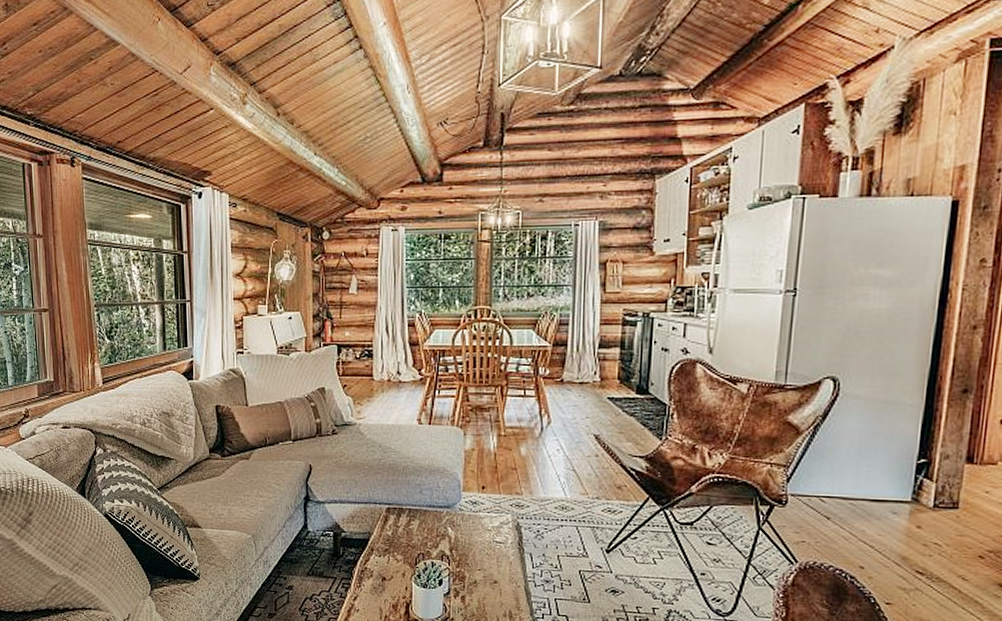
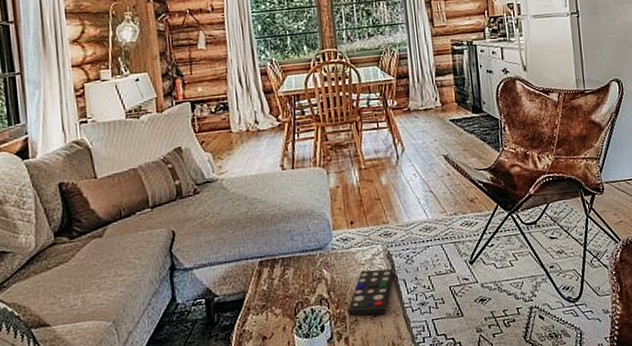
remote control: none [468,536,521,583] -> present [347,268,395,316]

